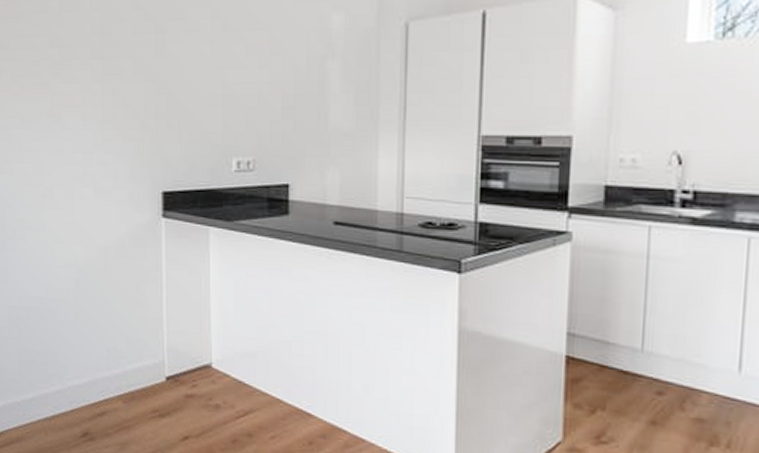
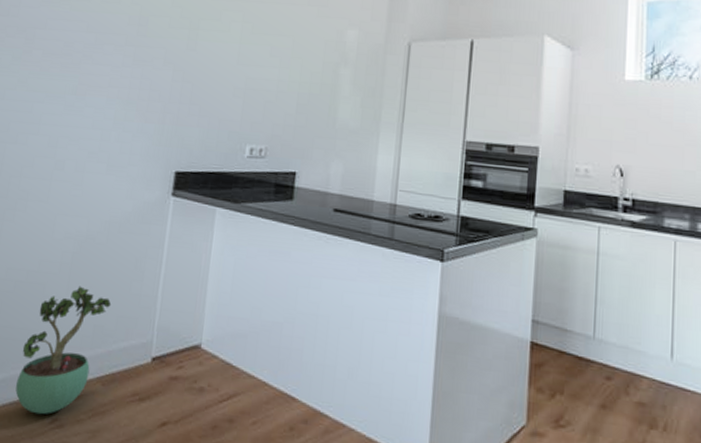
potted plant: none [45,310,120,429] -> present [15,286,112,415]

